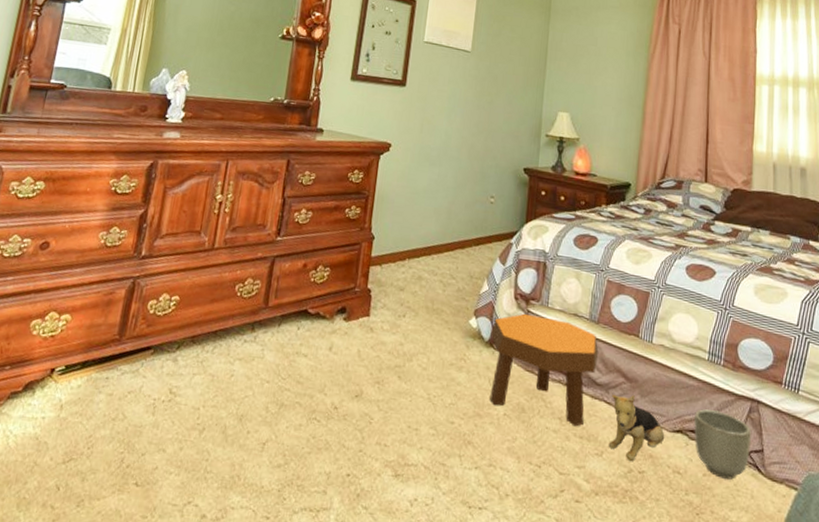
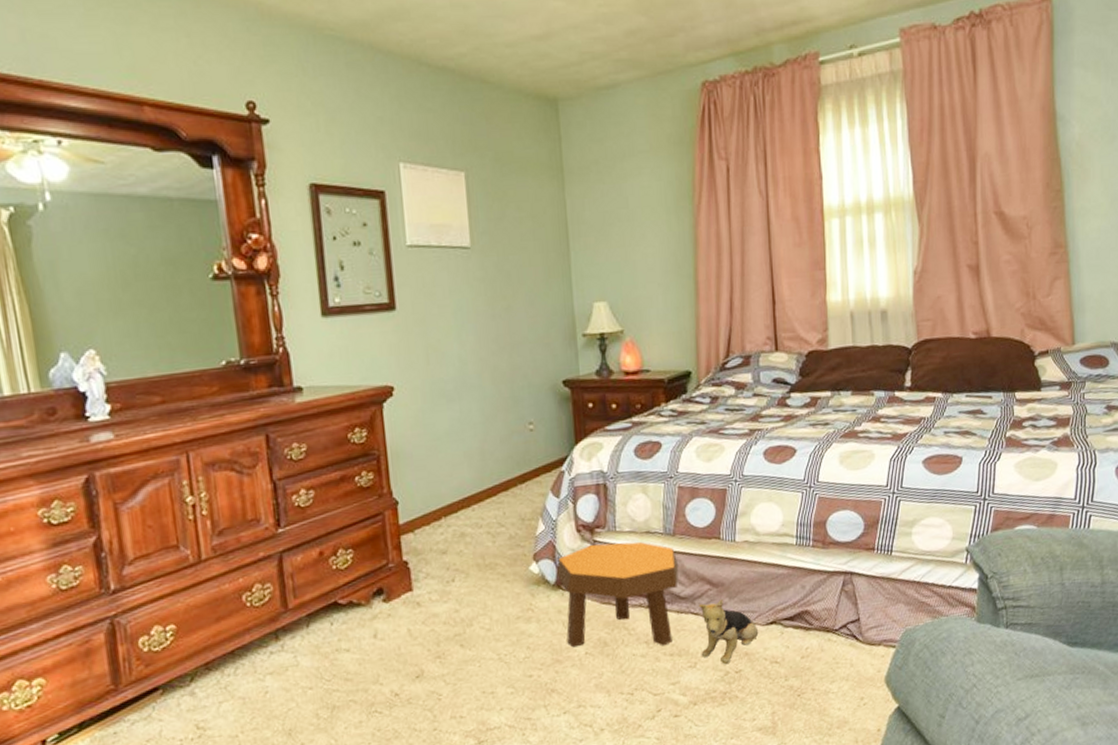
planter: present [694,409,751,480] -> none [787,592,847,657]

